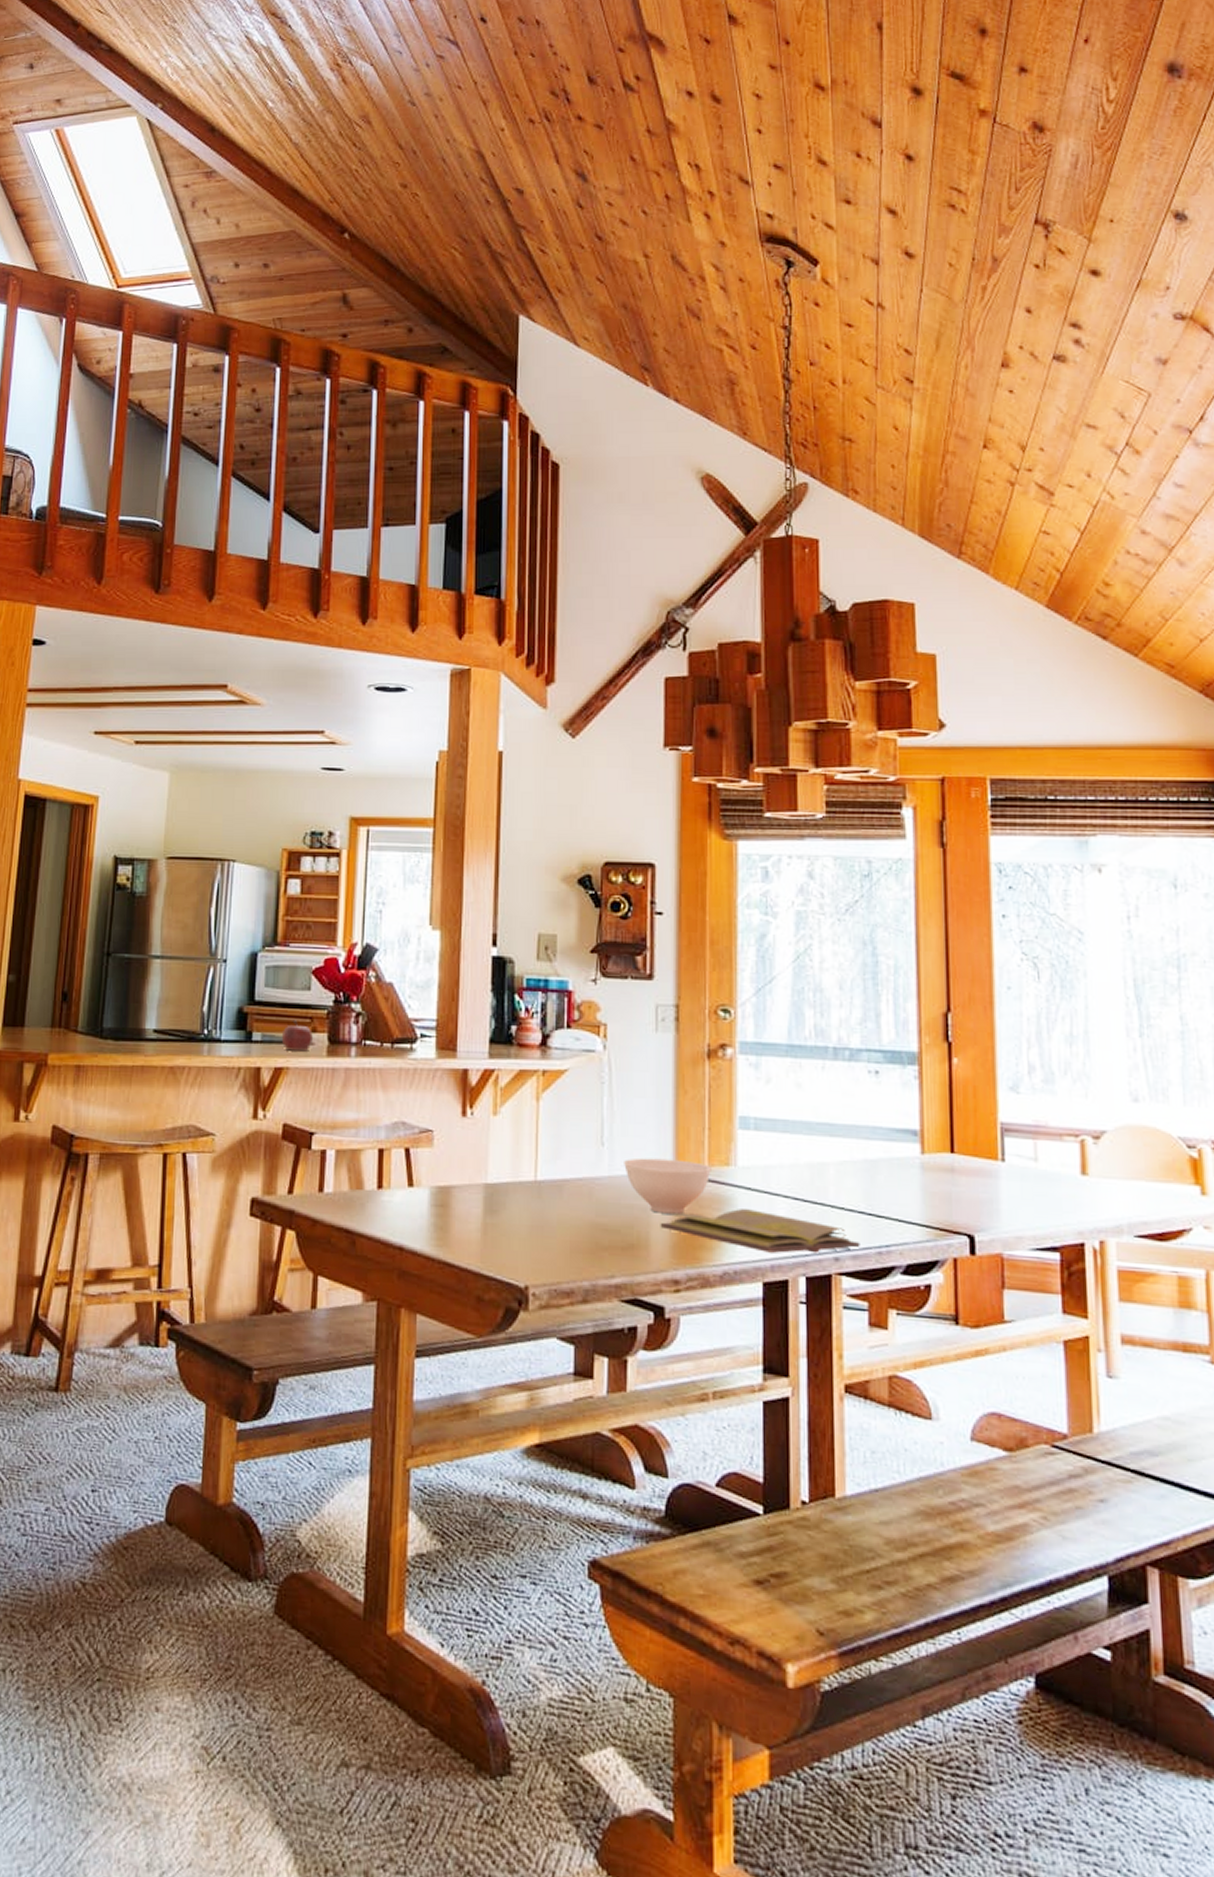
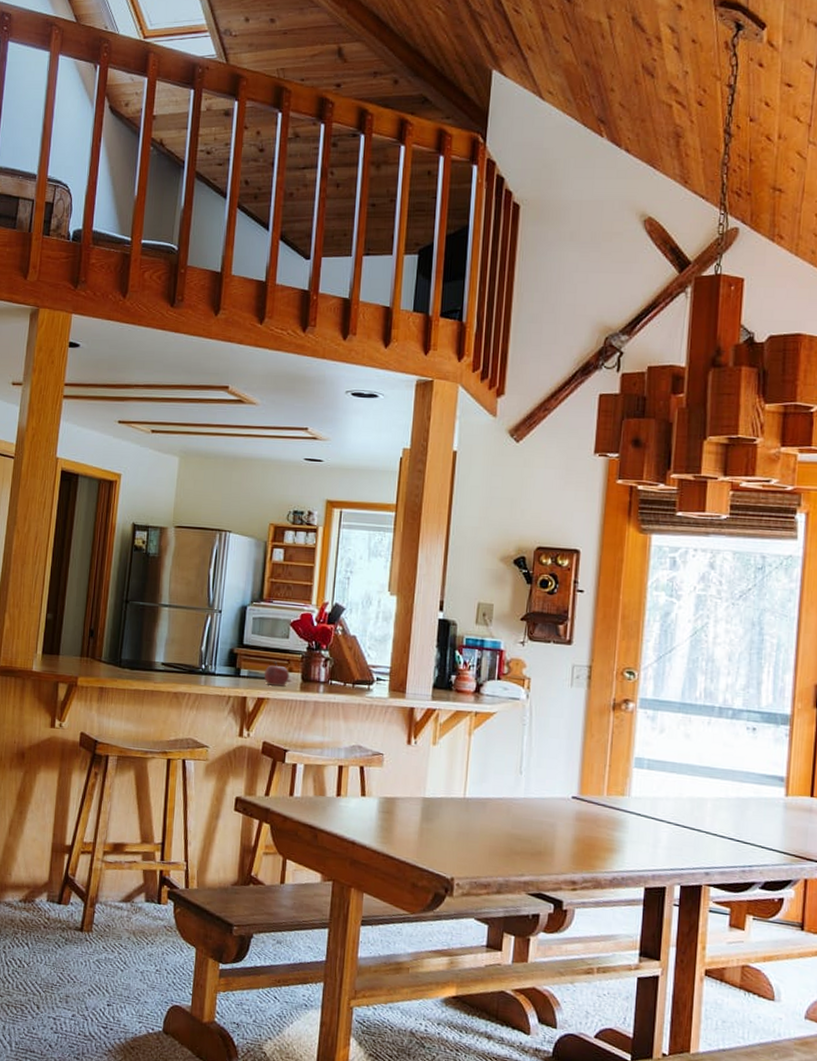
bowl: present [624,1157,711,1214] -> none [537,785,609,831]
diary: present [660,1209,860,1254] -> none [563,829,728,868]

